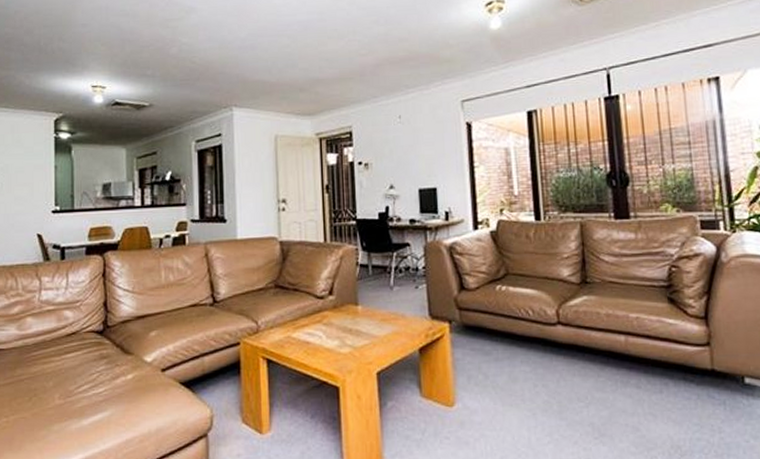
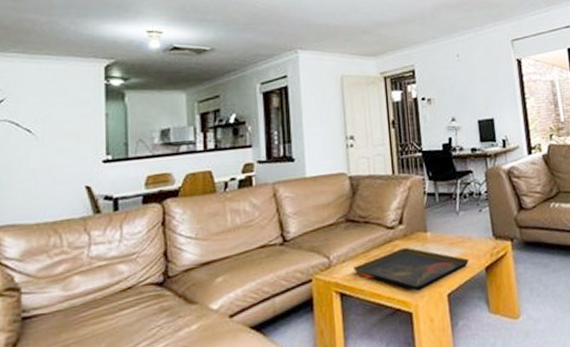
decorative tray: none [281,319,401,366] -> present [354,247,469,292]

